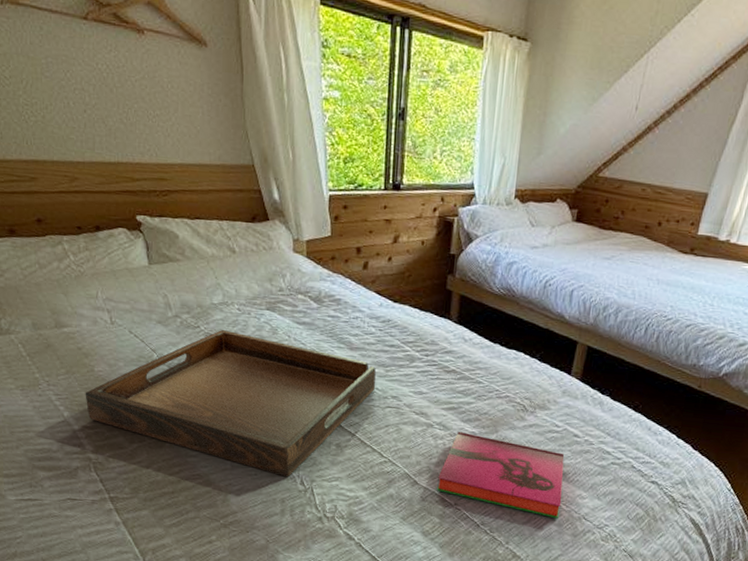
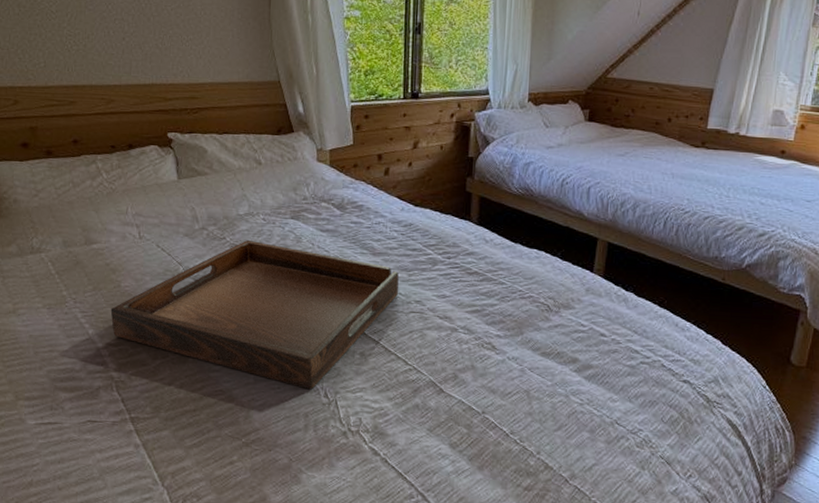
hardback book: present [437,431,565,519] -> none [464,334,593,425]

